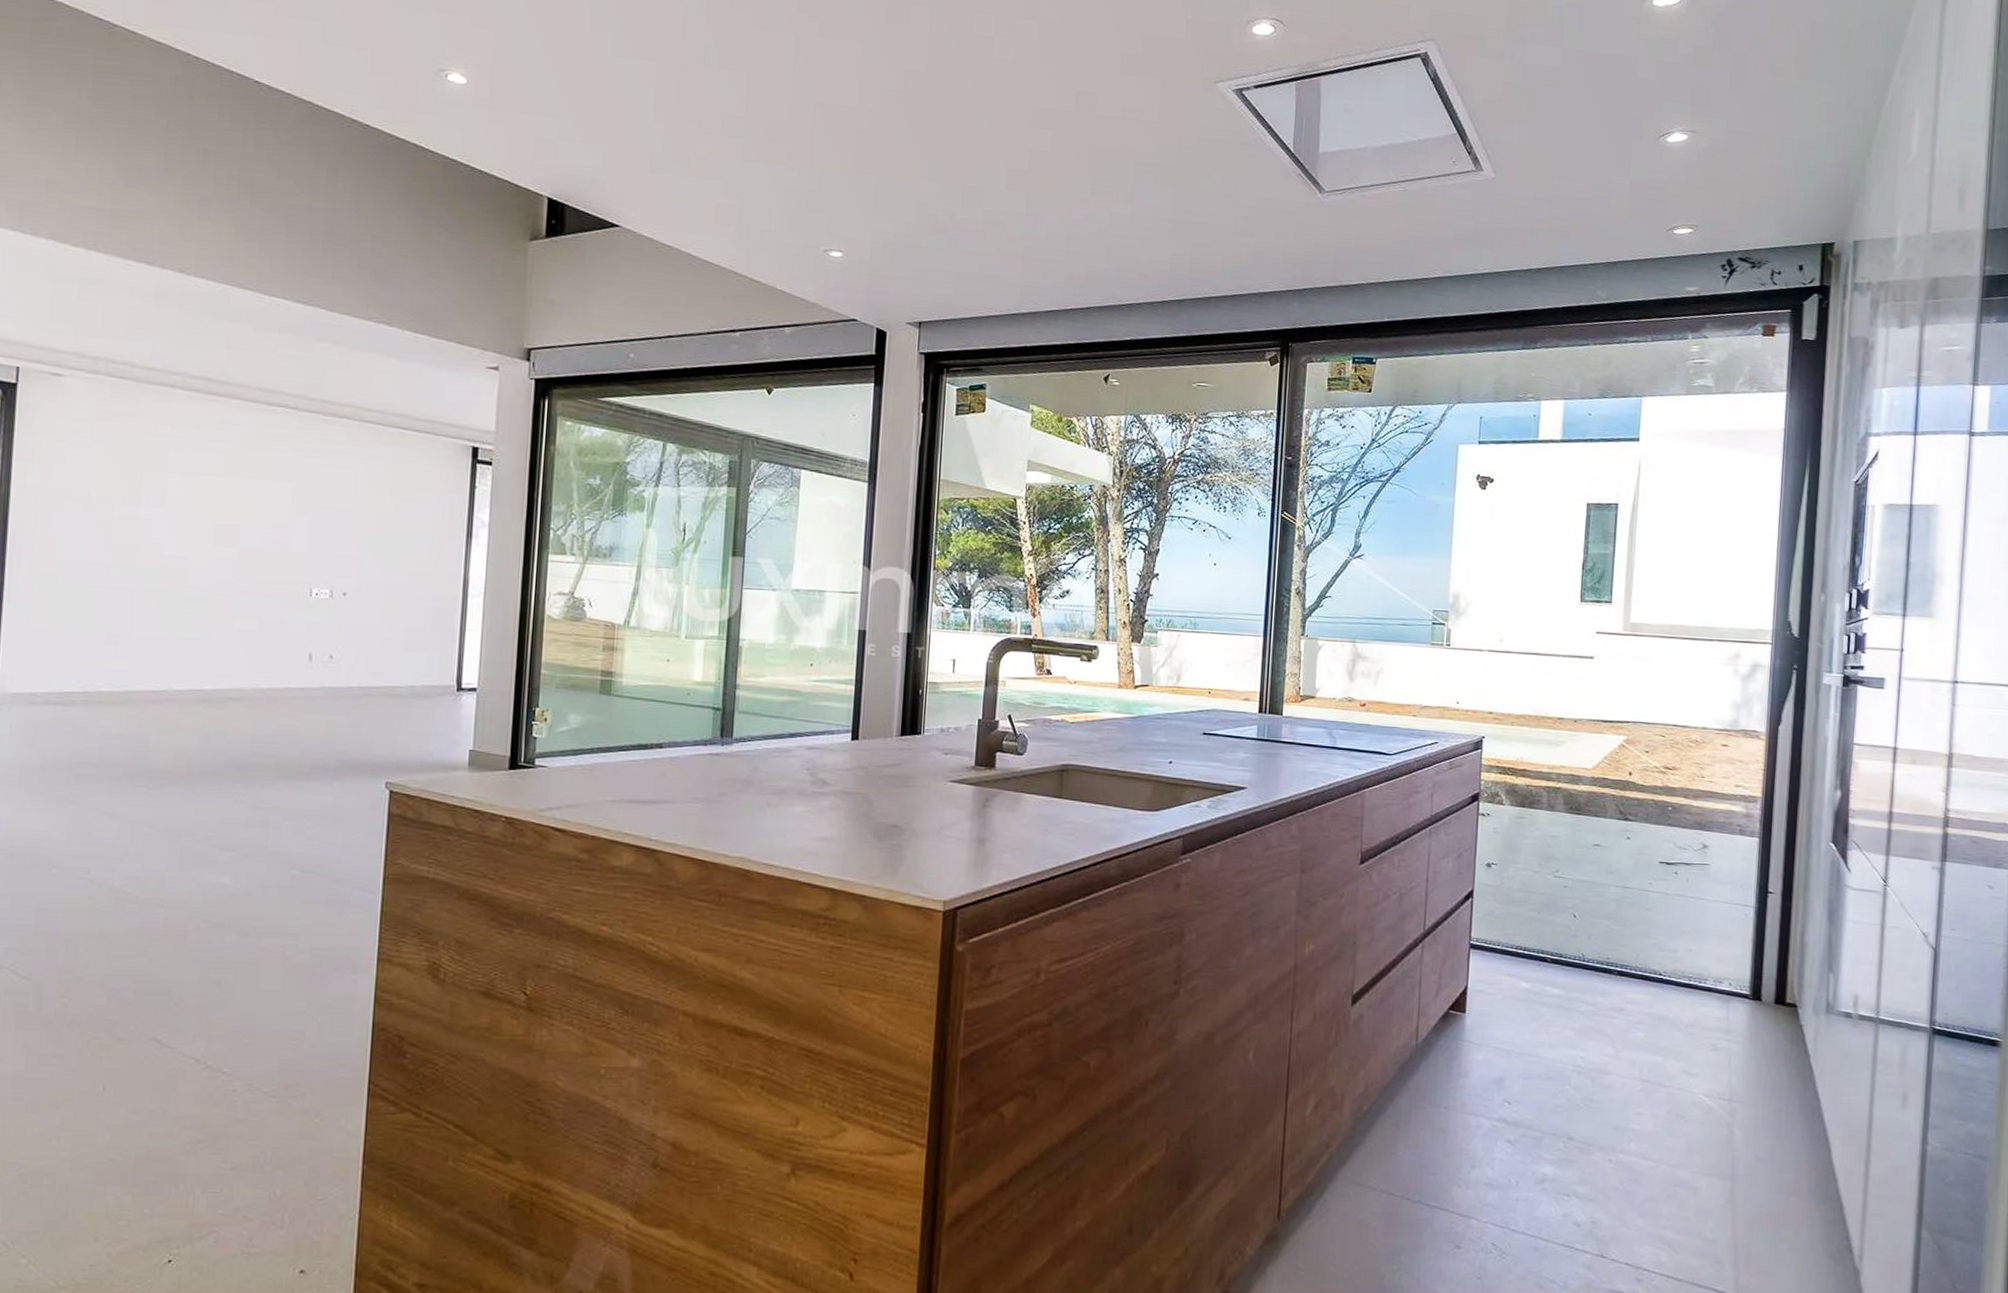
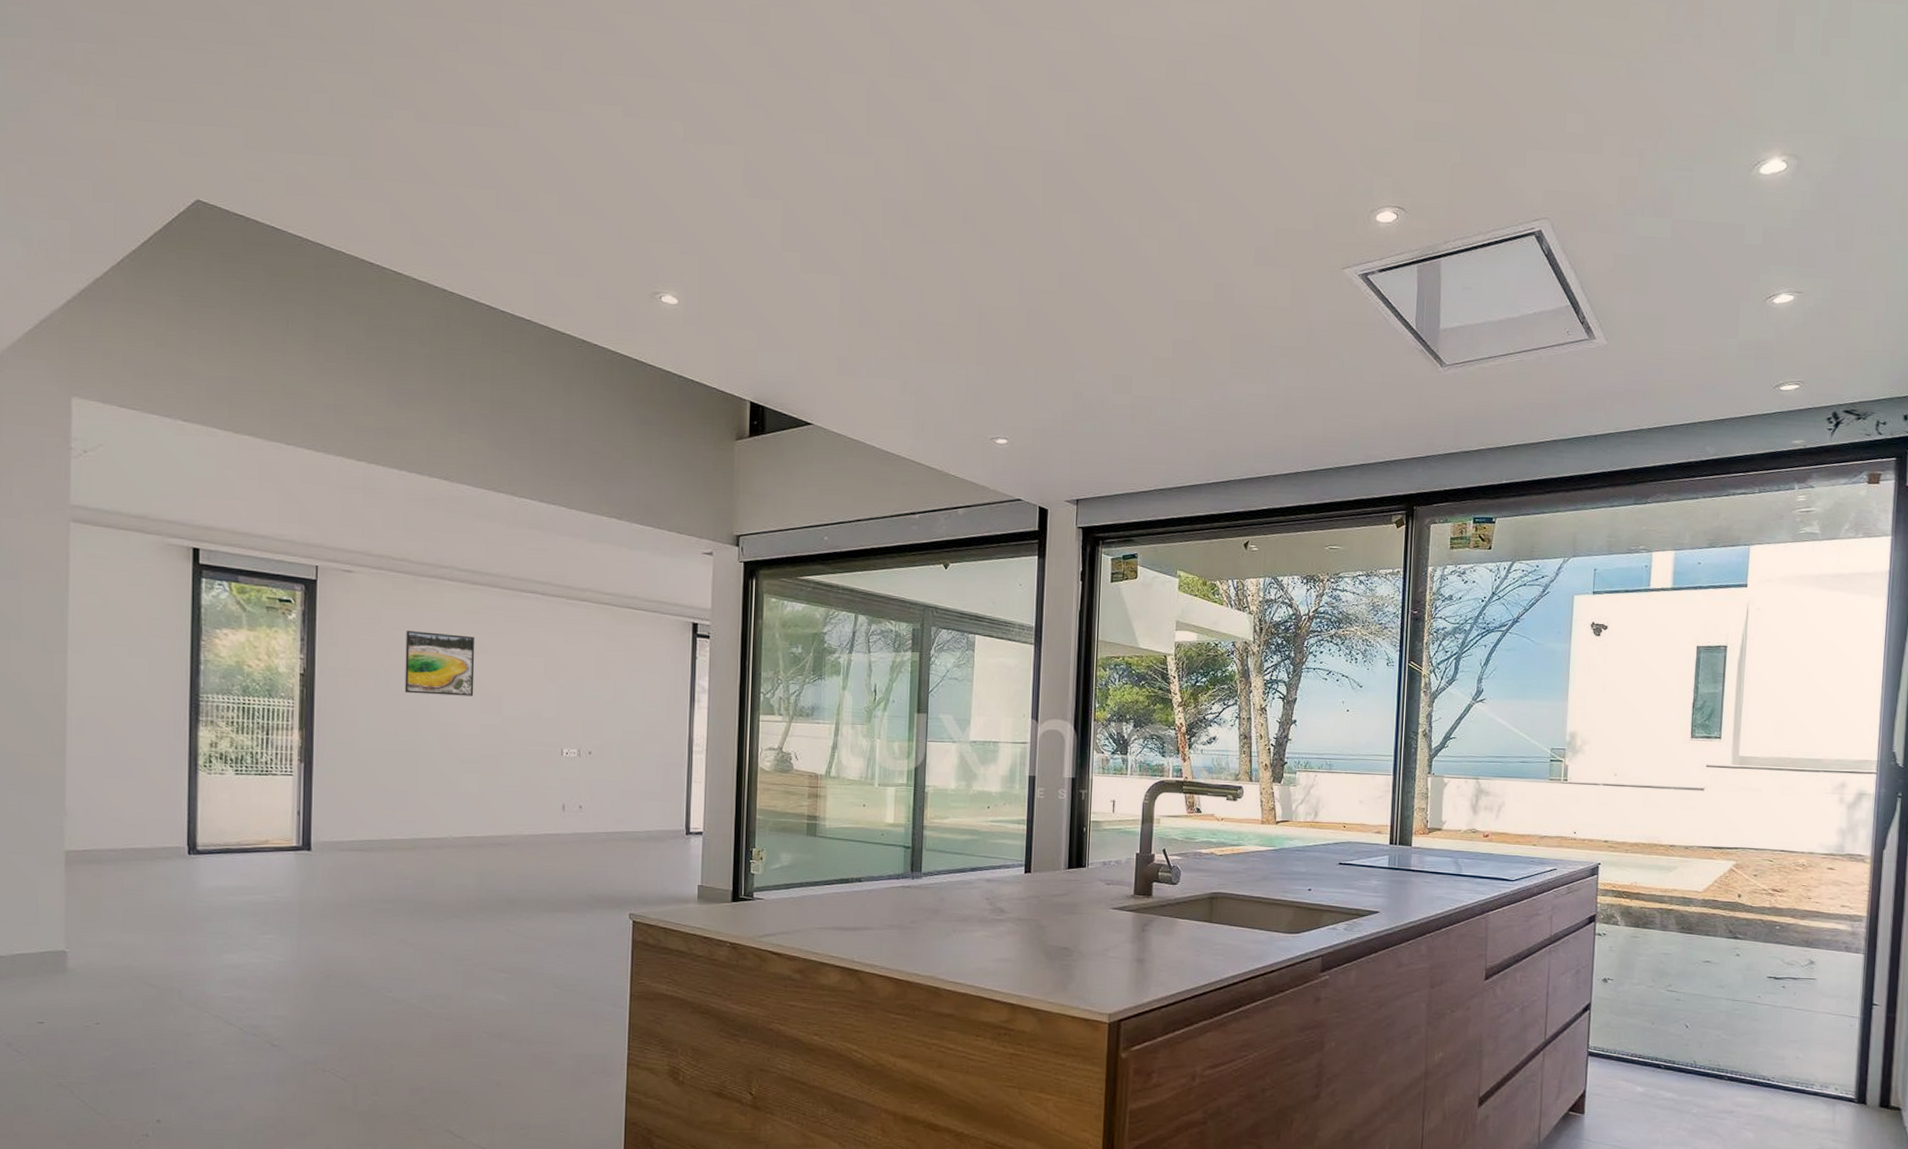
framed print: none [120,446,210,525] -> present [404,631,475,697]

